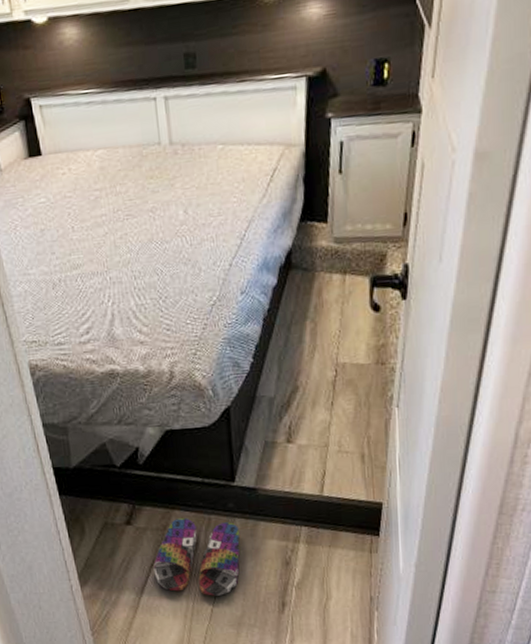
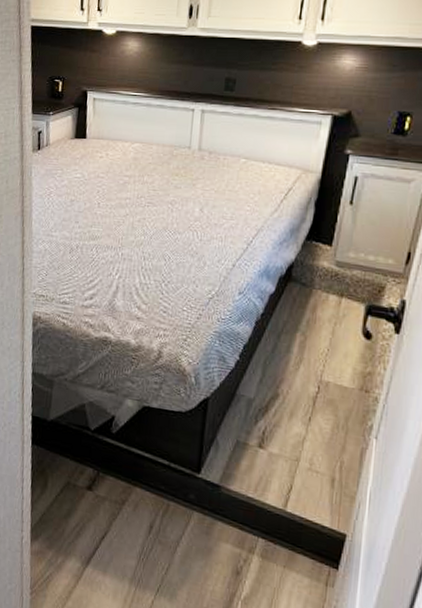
slippers: present [153,517,240,596] -> none [103,495,195,589]

